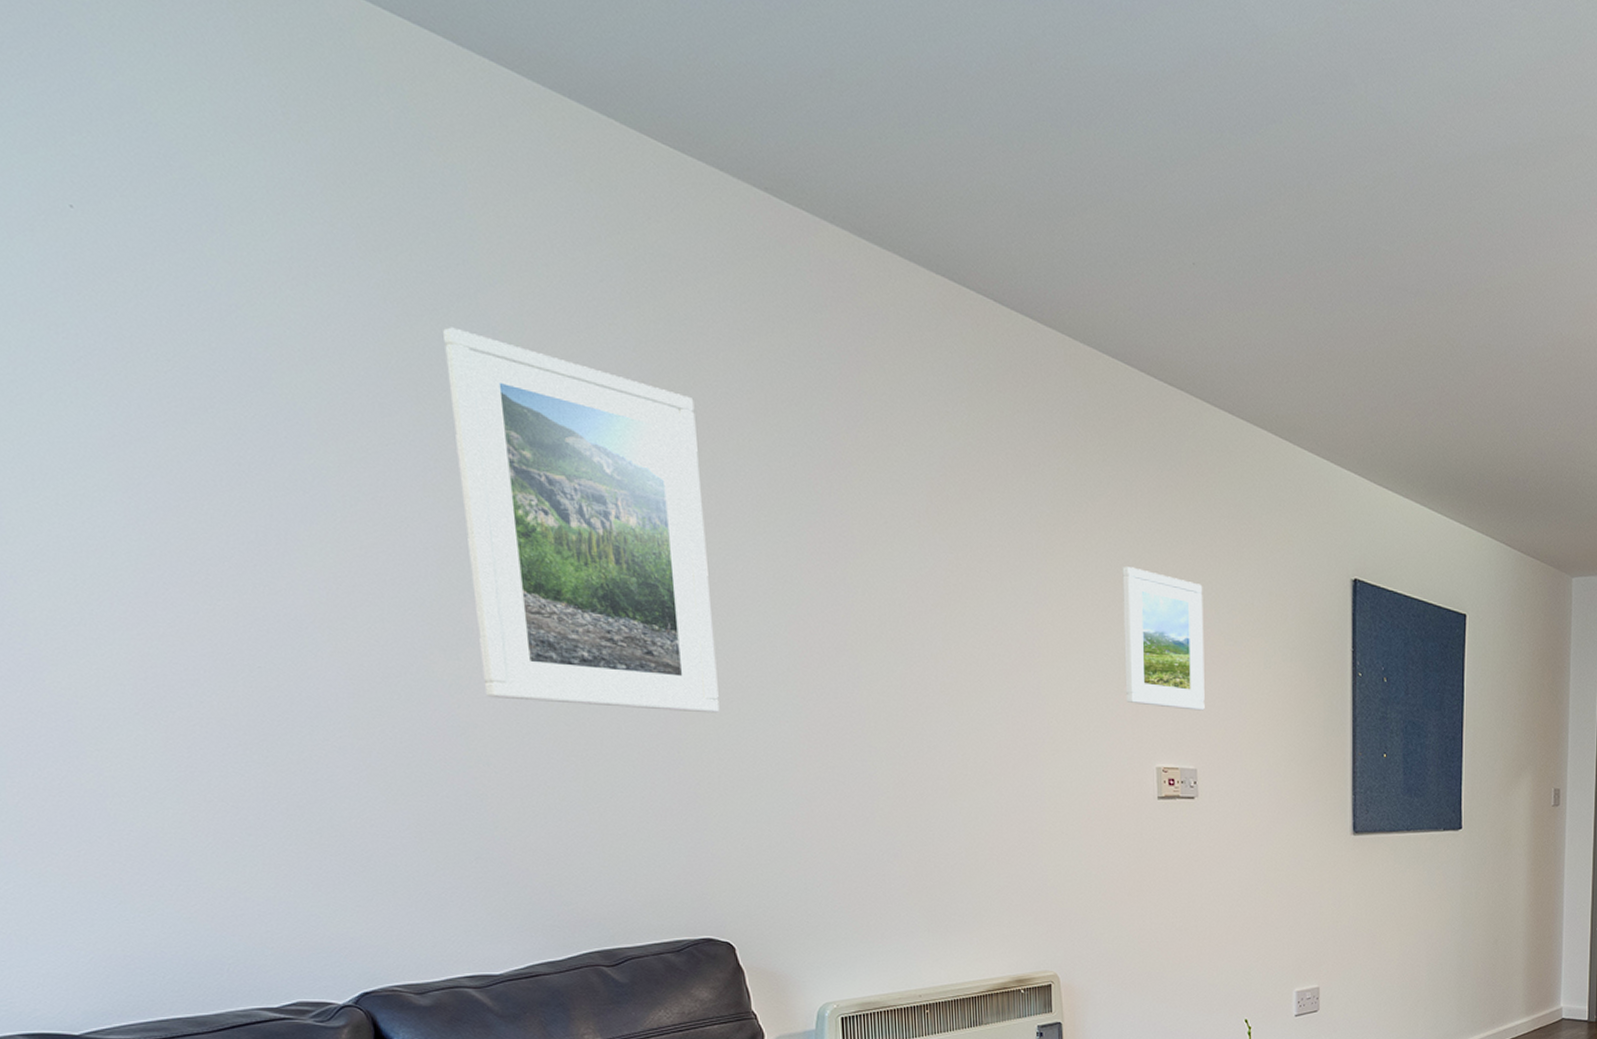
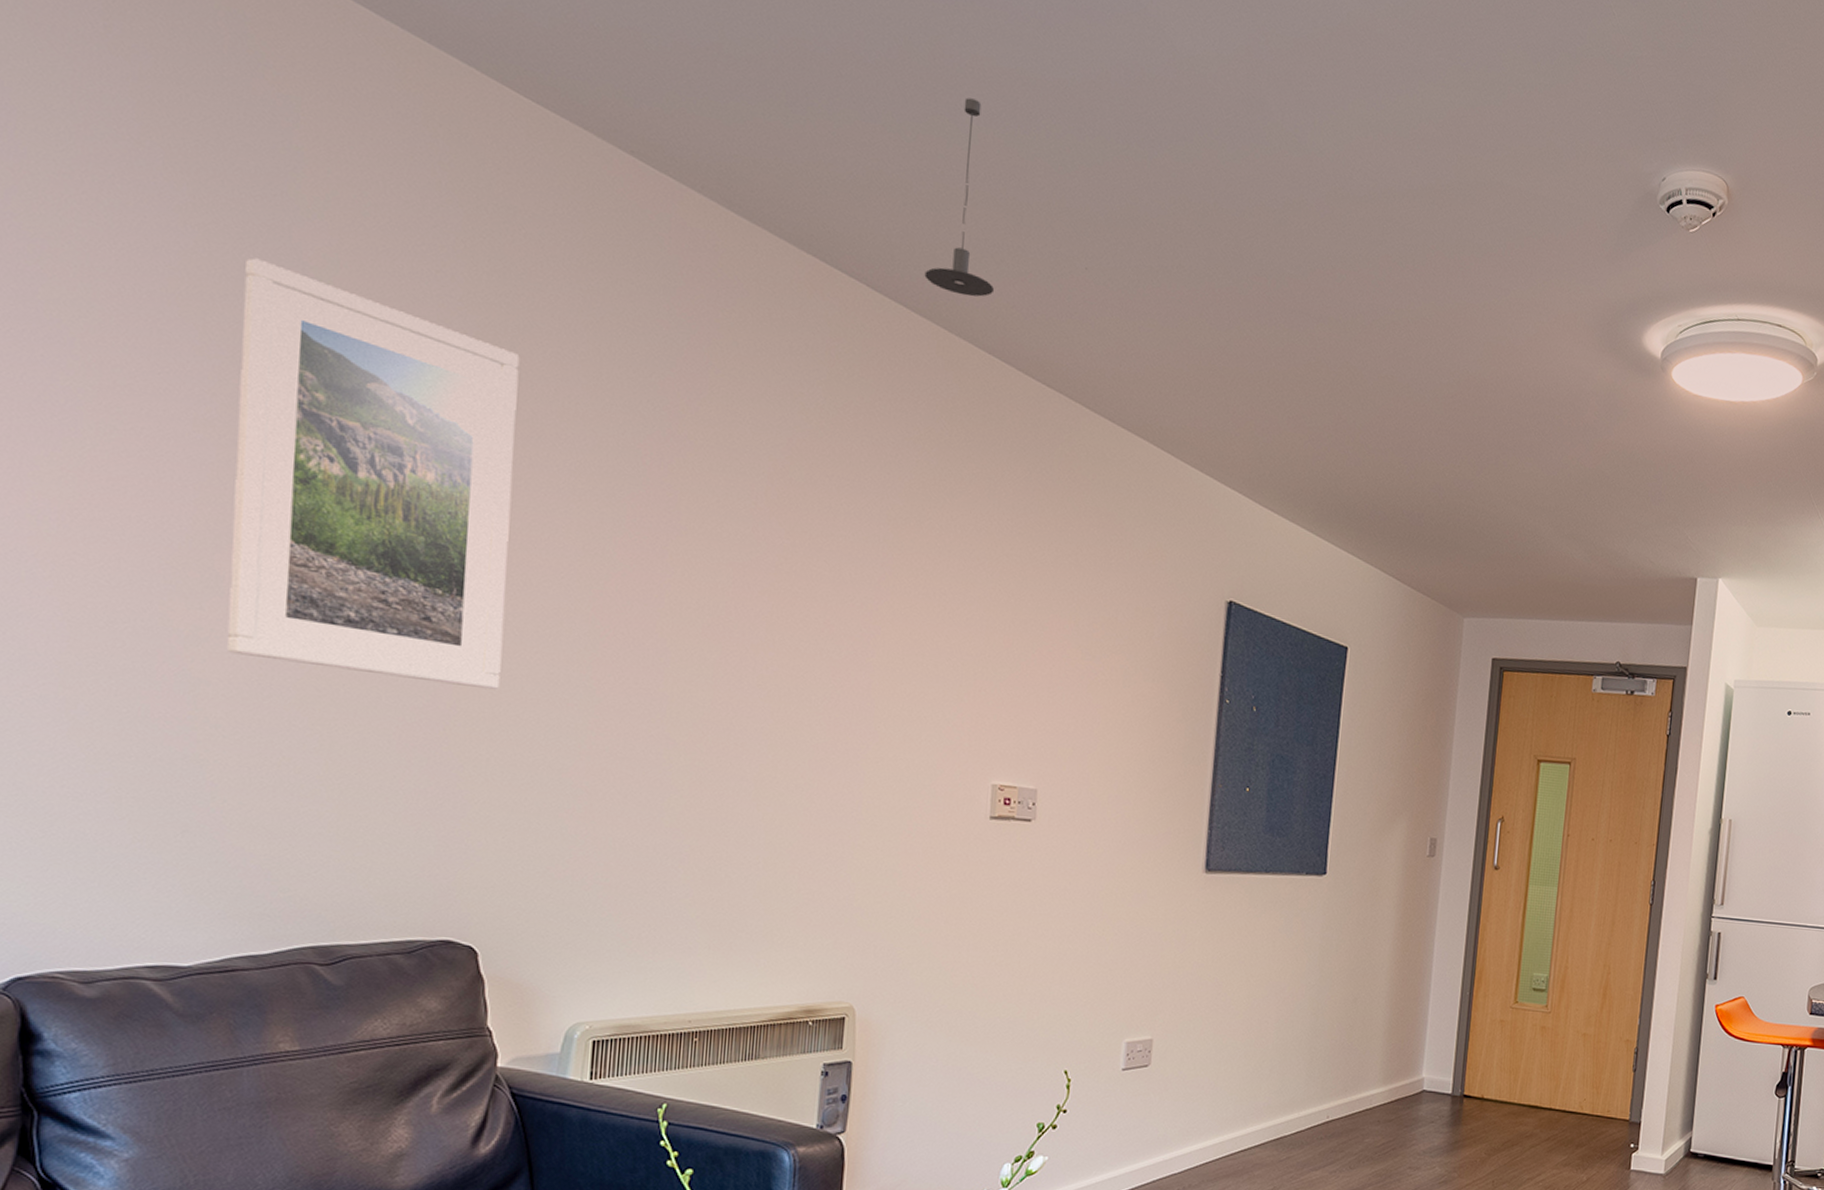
pendant light: none [1045,100,1111,303] -> present [924,97,995,297]
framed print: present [1122,567,1205,711] -> none [965,568,1064,728]

